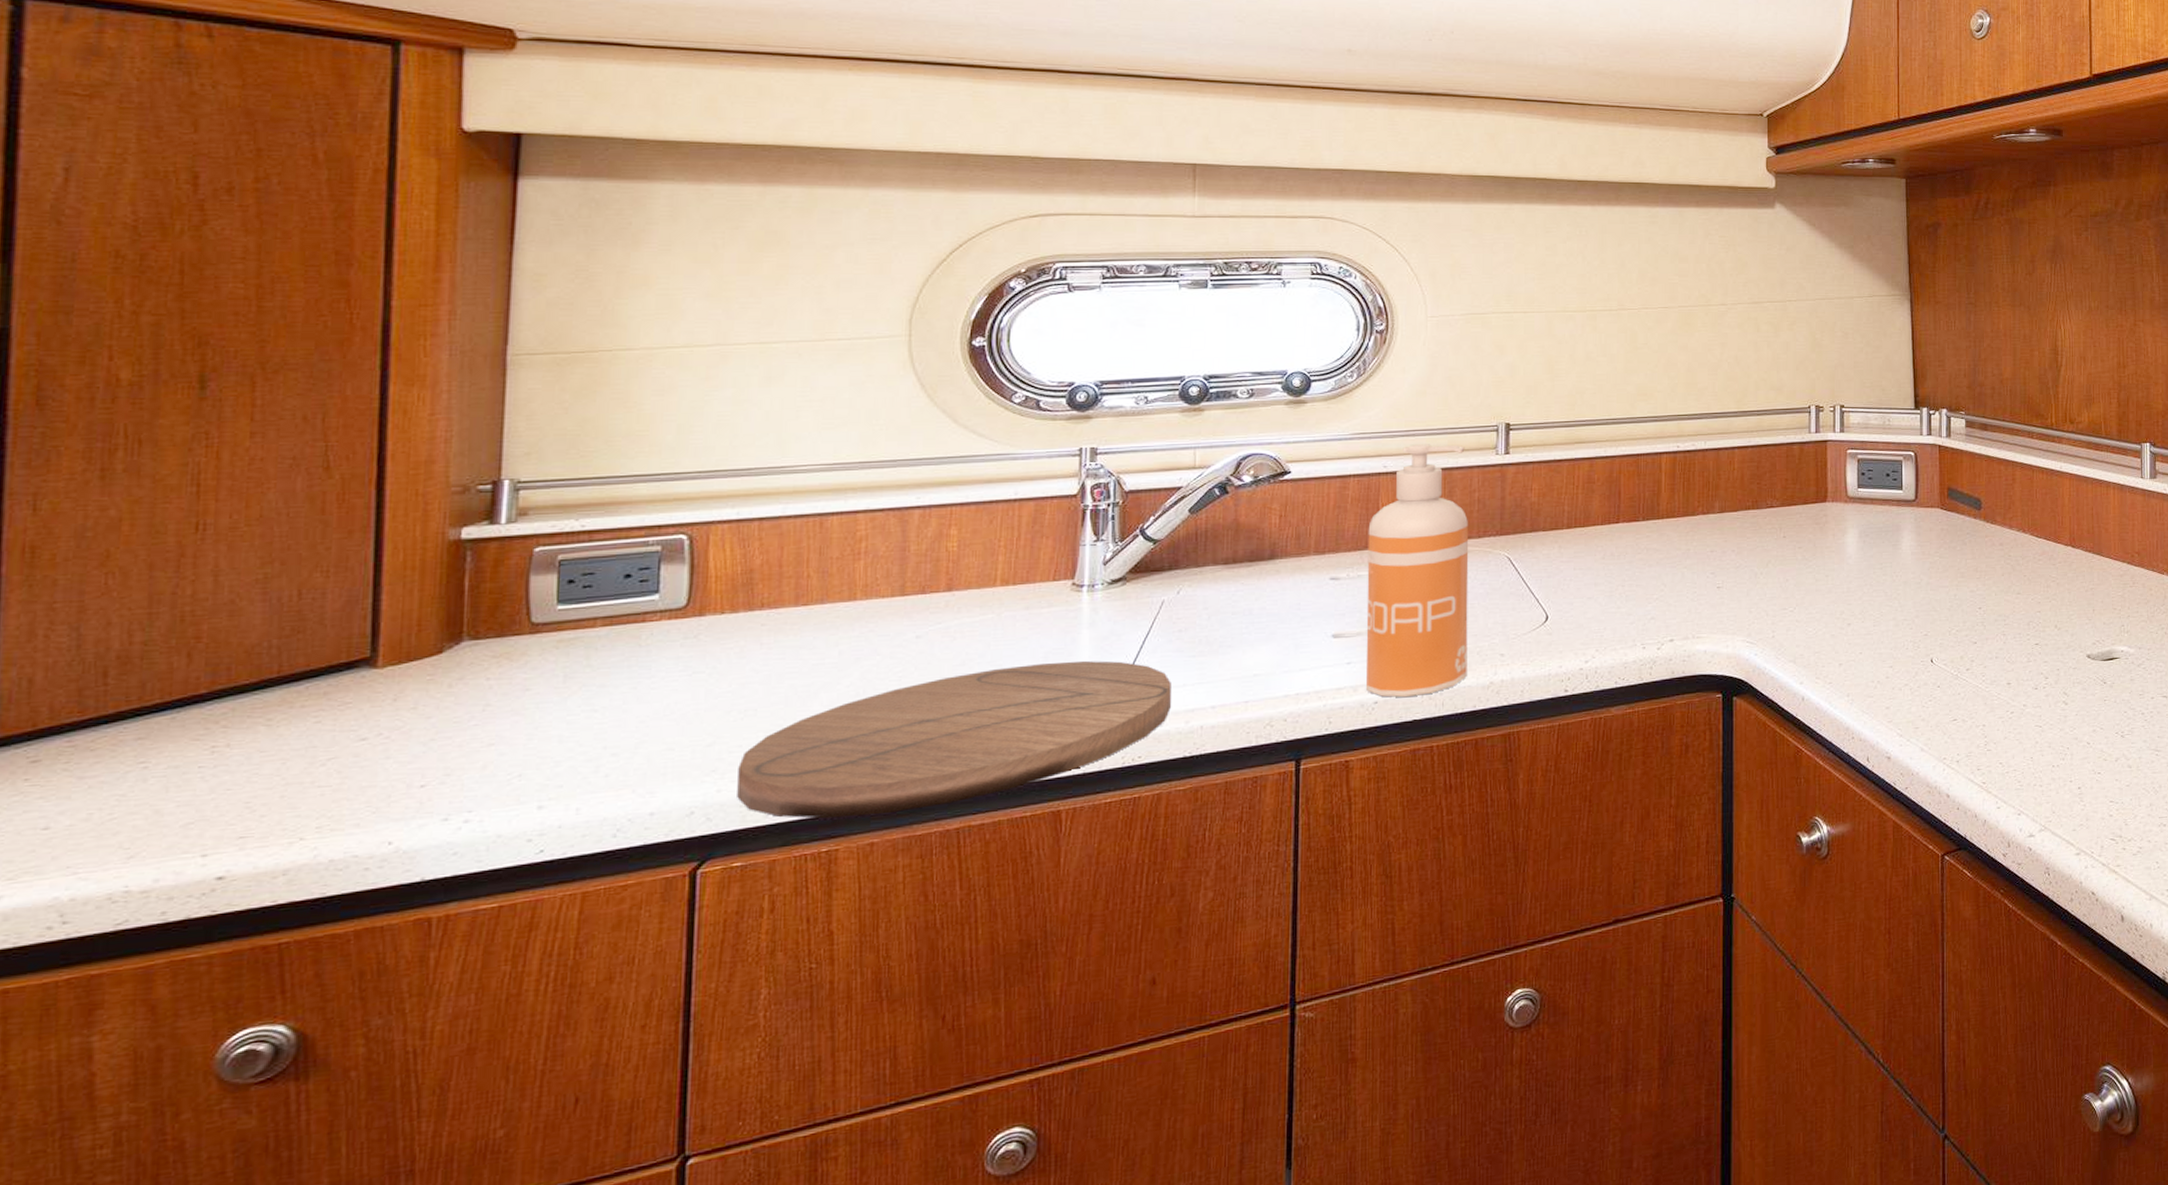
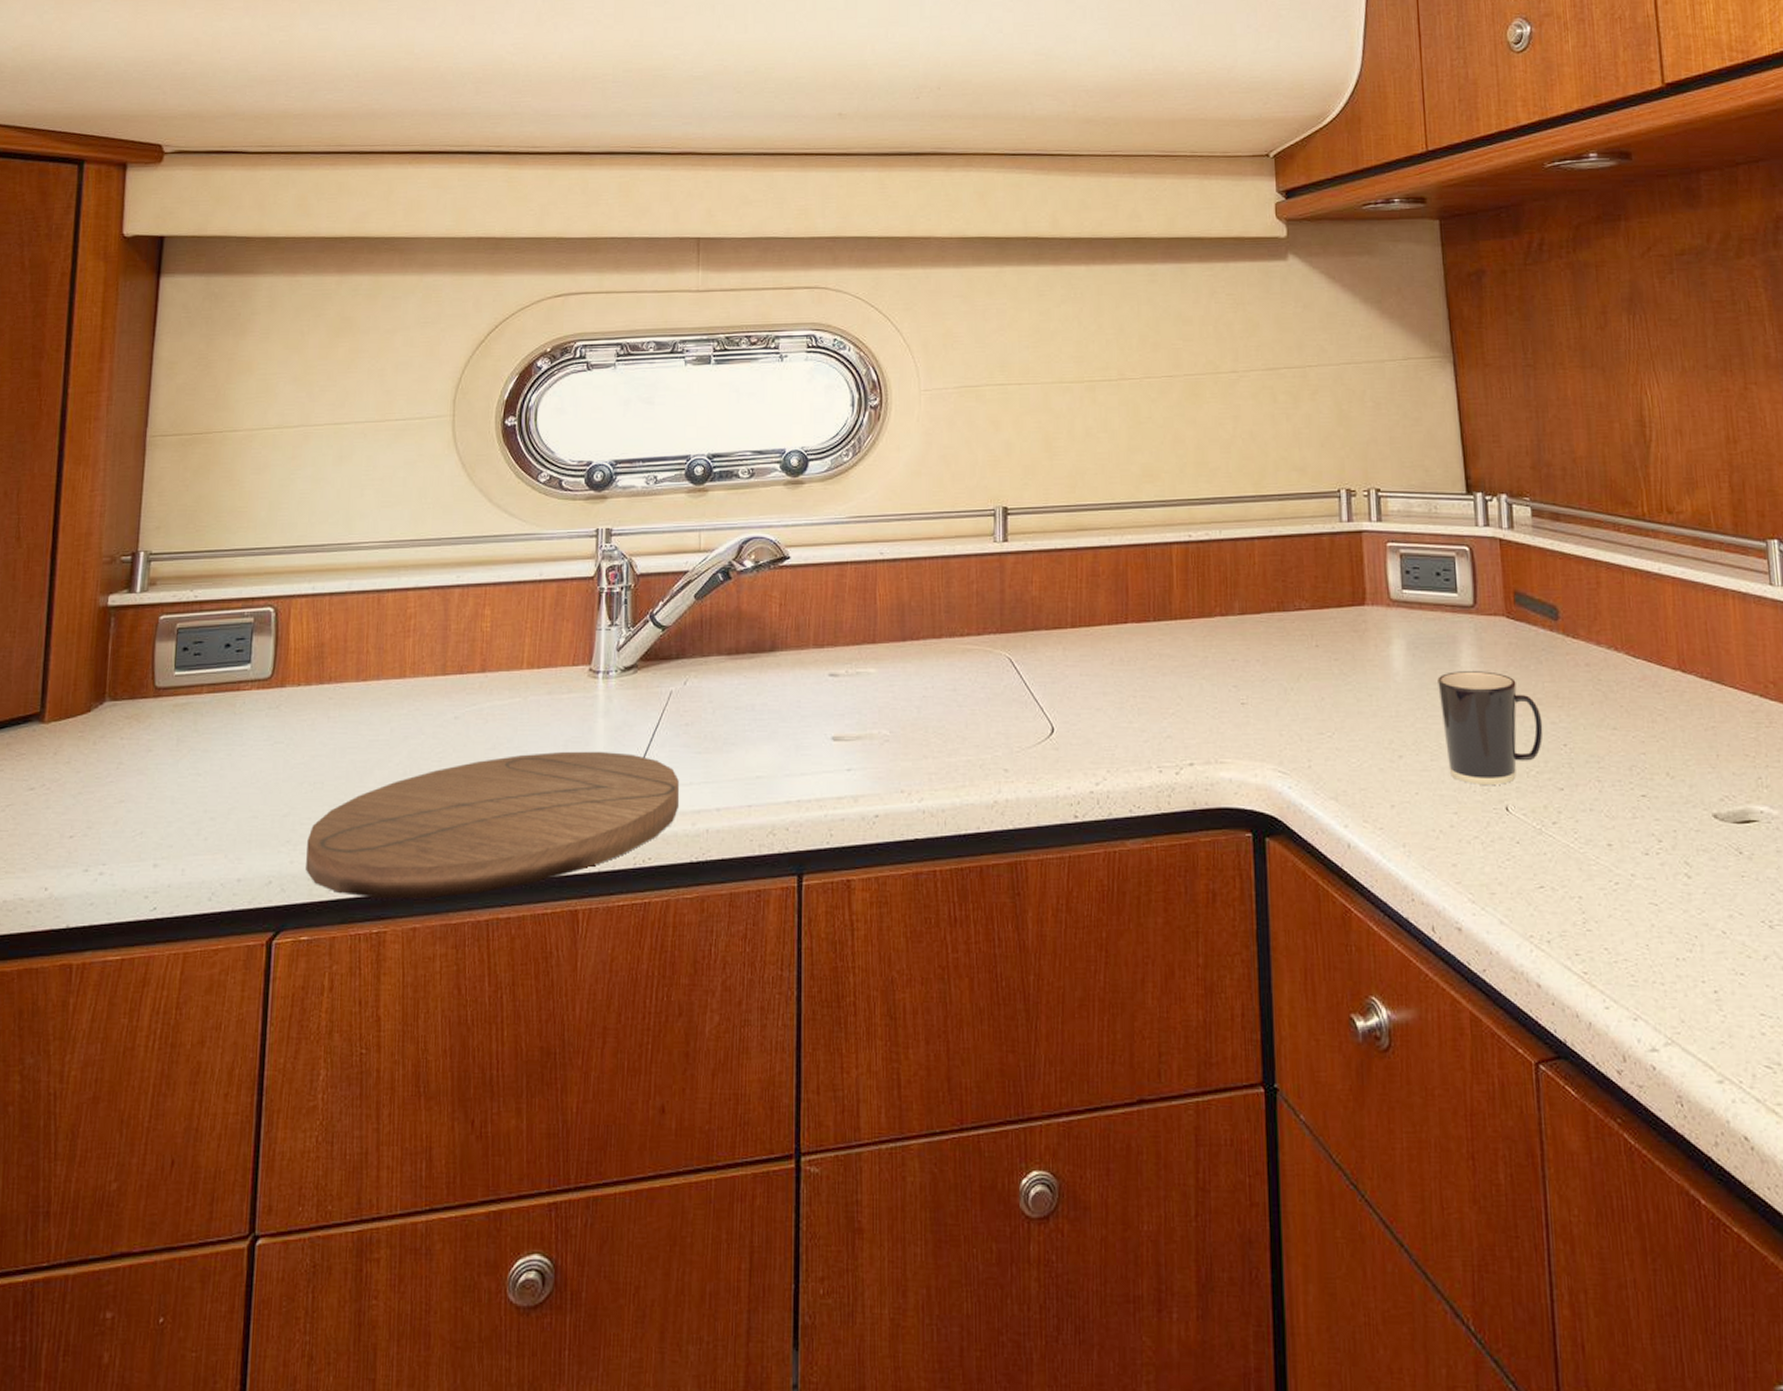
soap dispenser: present [1366,444,1469,698] -> none [866,529,970,813]
mug: none [1883,552,1964,643] -> present [1437,671,1543,785]

